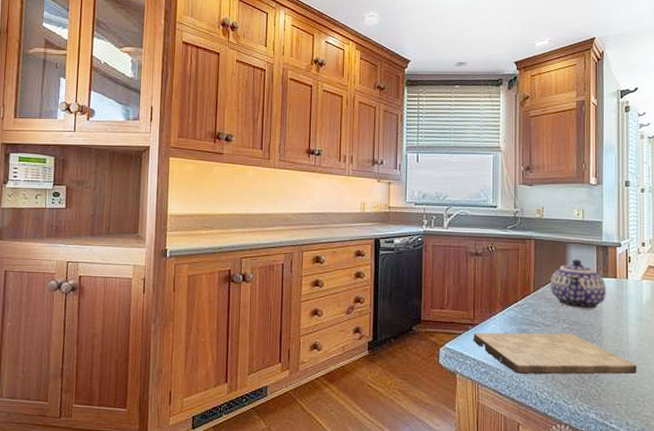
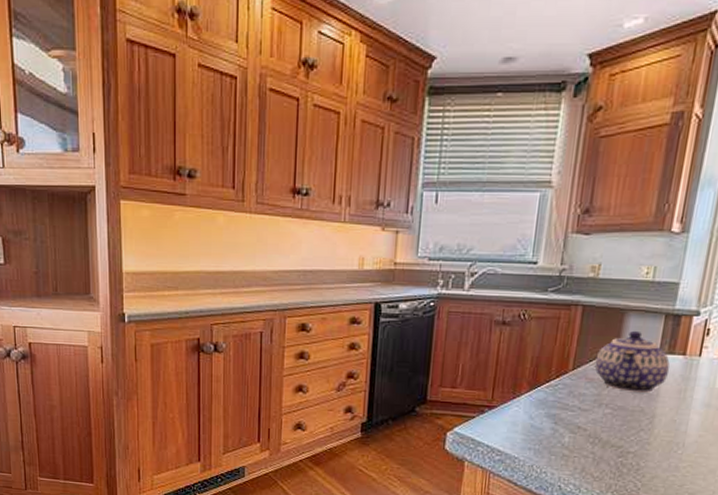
cutting board: present [473,332,637,375] -> none [488,416,693,469]

